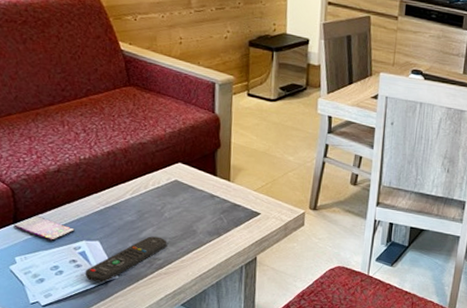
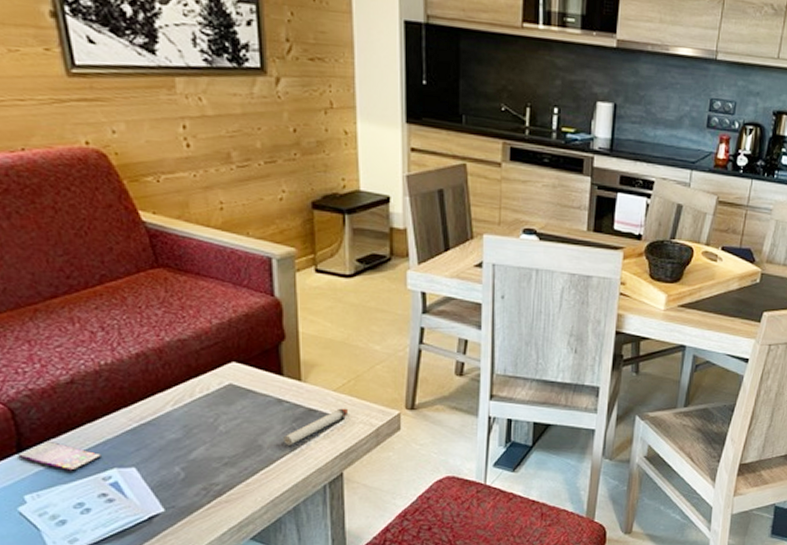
remote control: present [85,236,167,283] -> none [120,456,226,519]
candle: none [213,205,265,232] -> present [283,408,349,446]

